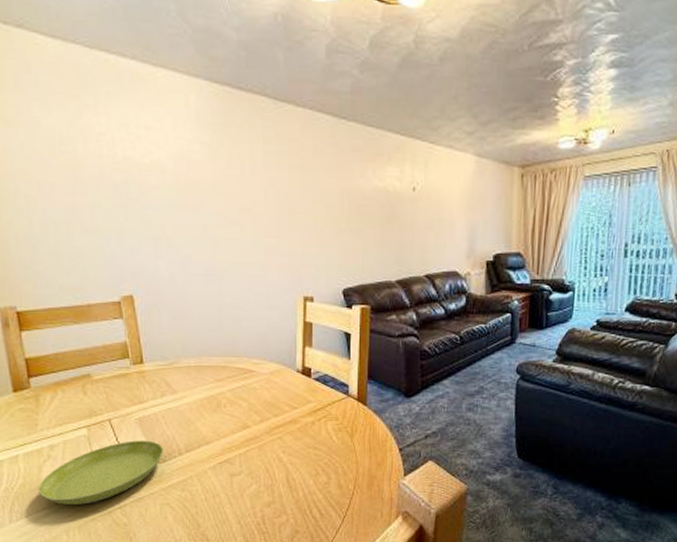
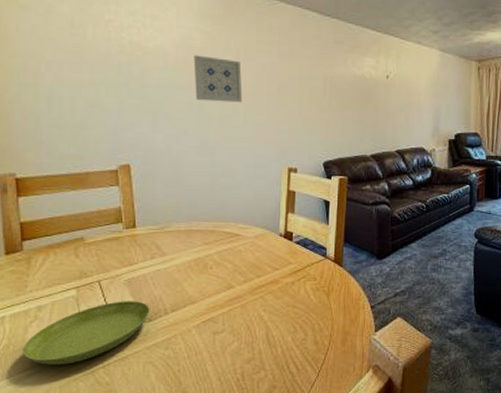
wall art: none [194,170,250,224] -> present [193,55,243,103]

